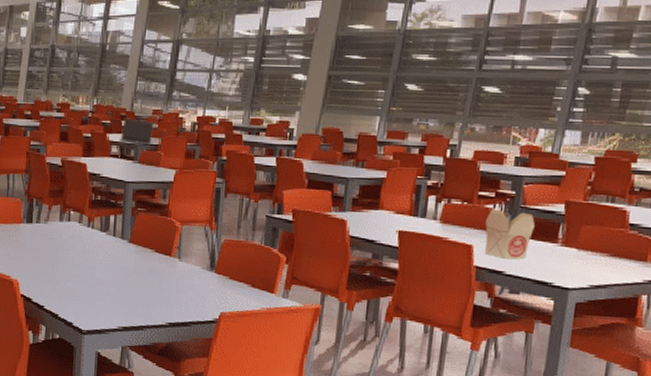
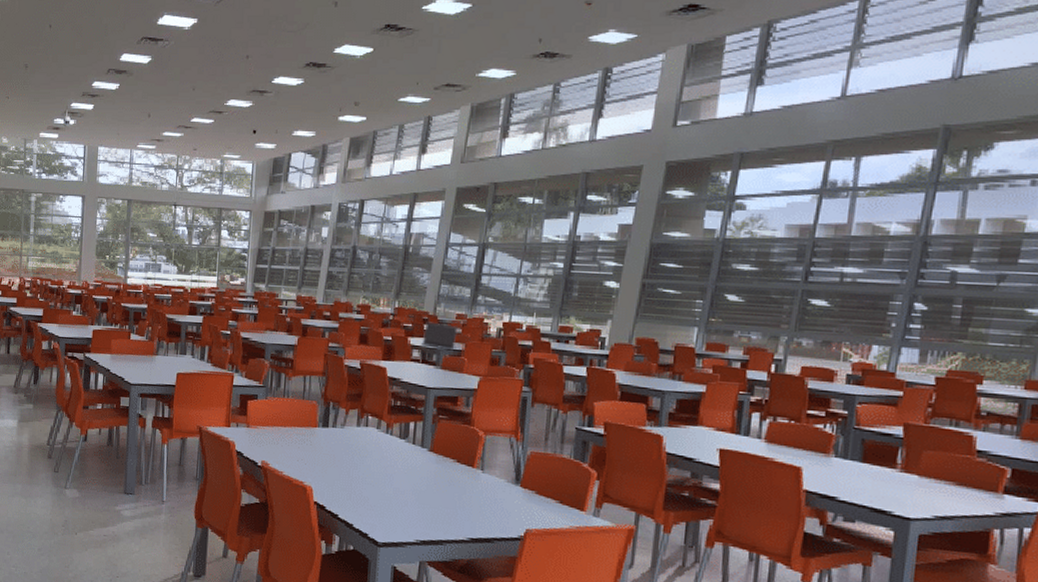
takeout container: present [484,209,536,260] -> none [814,429,871,486]

